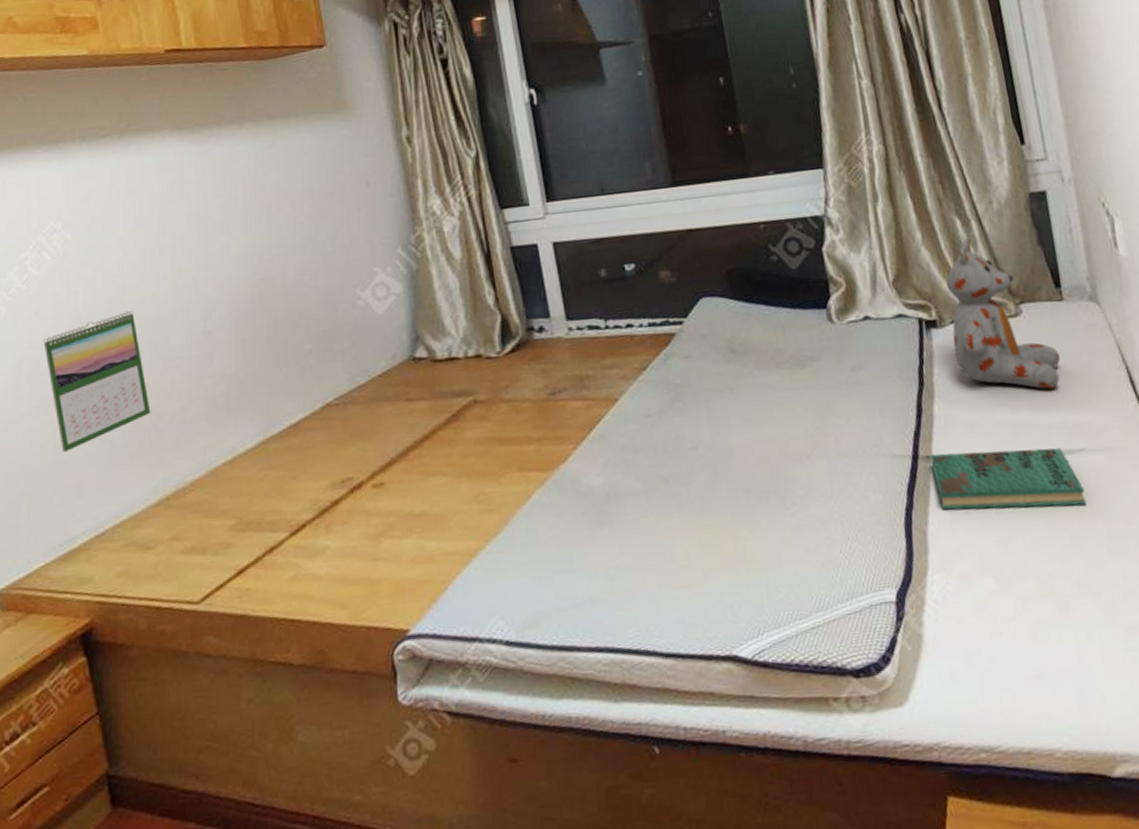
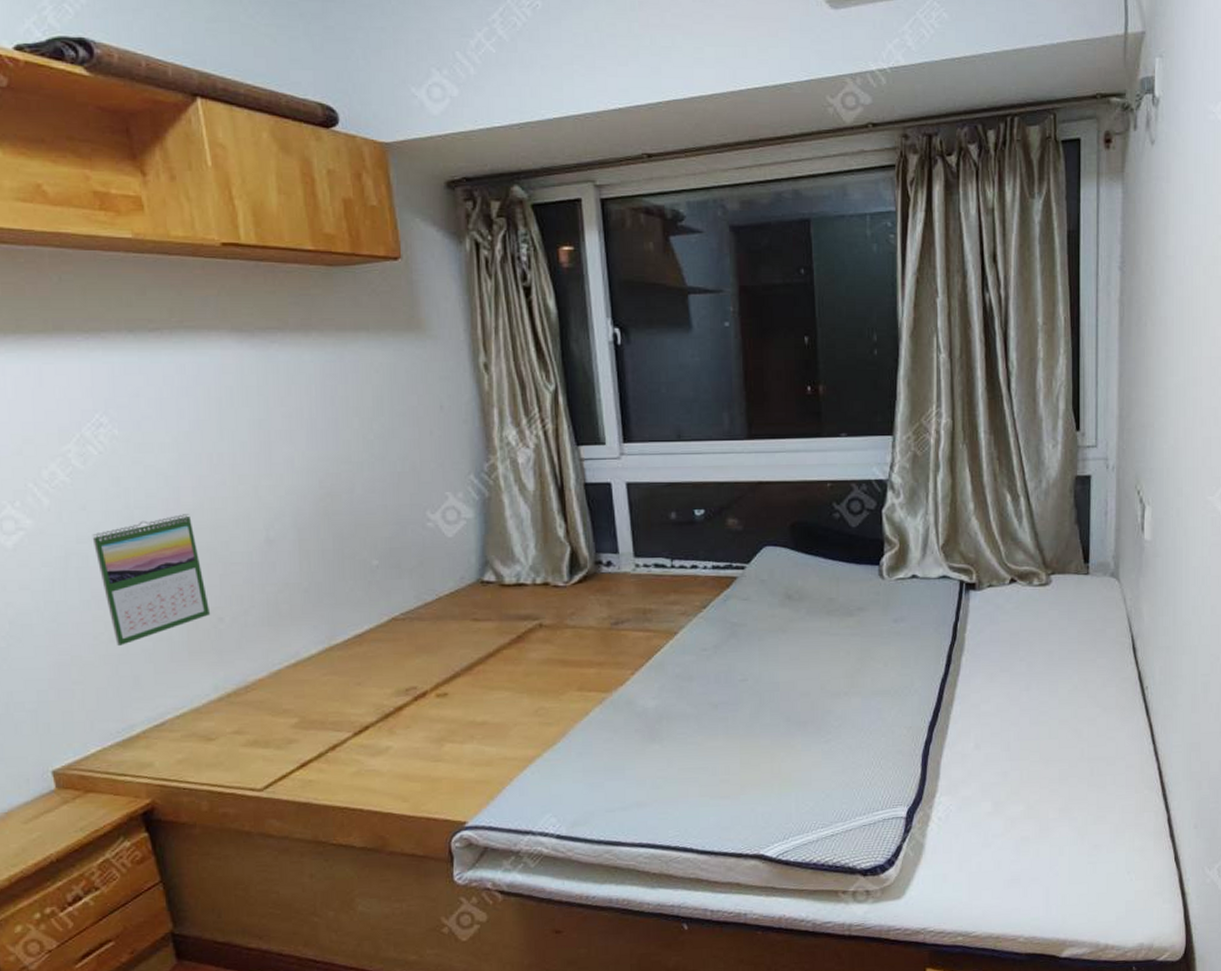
book: present [930,448,1086,510] -> none [952,698,1078,748]
stuffed bear: present [946,237,1061,390] -> none [987,511,1077,650]

